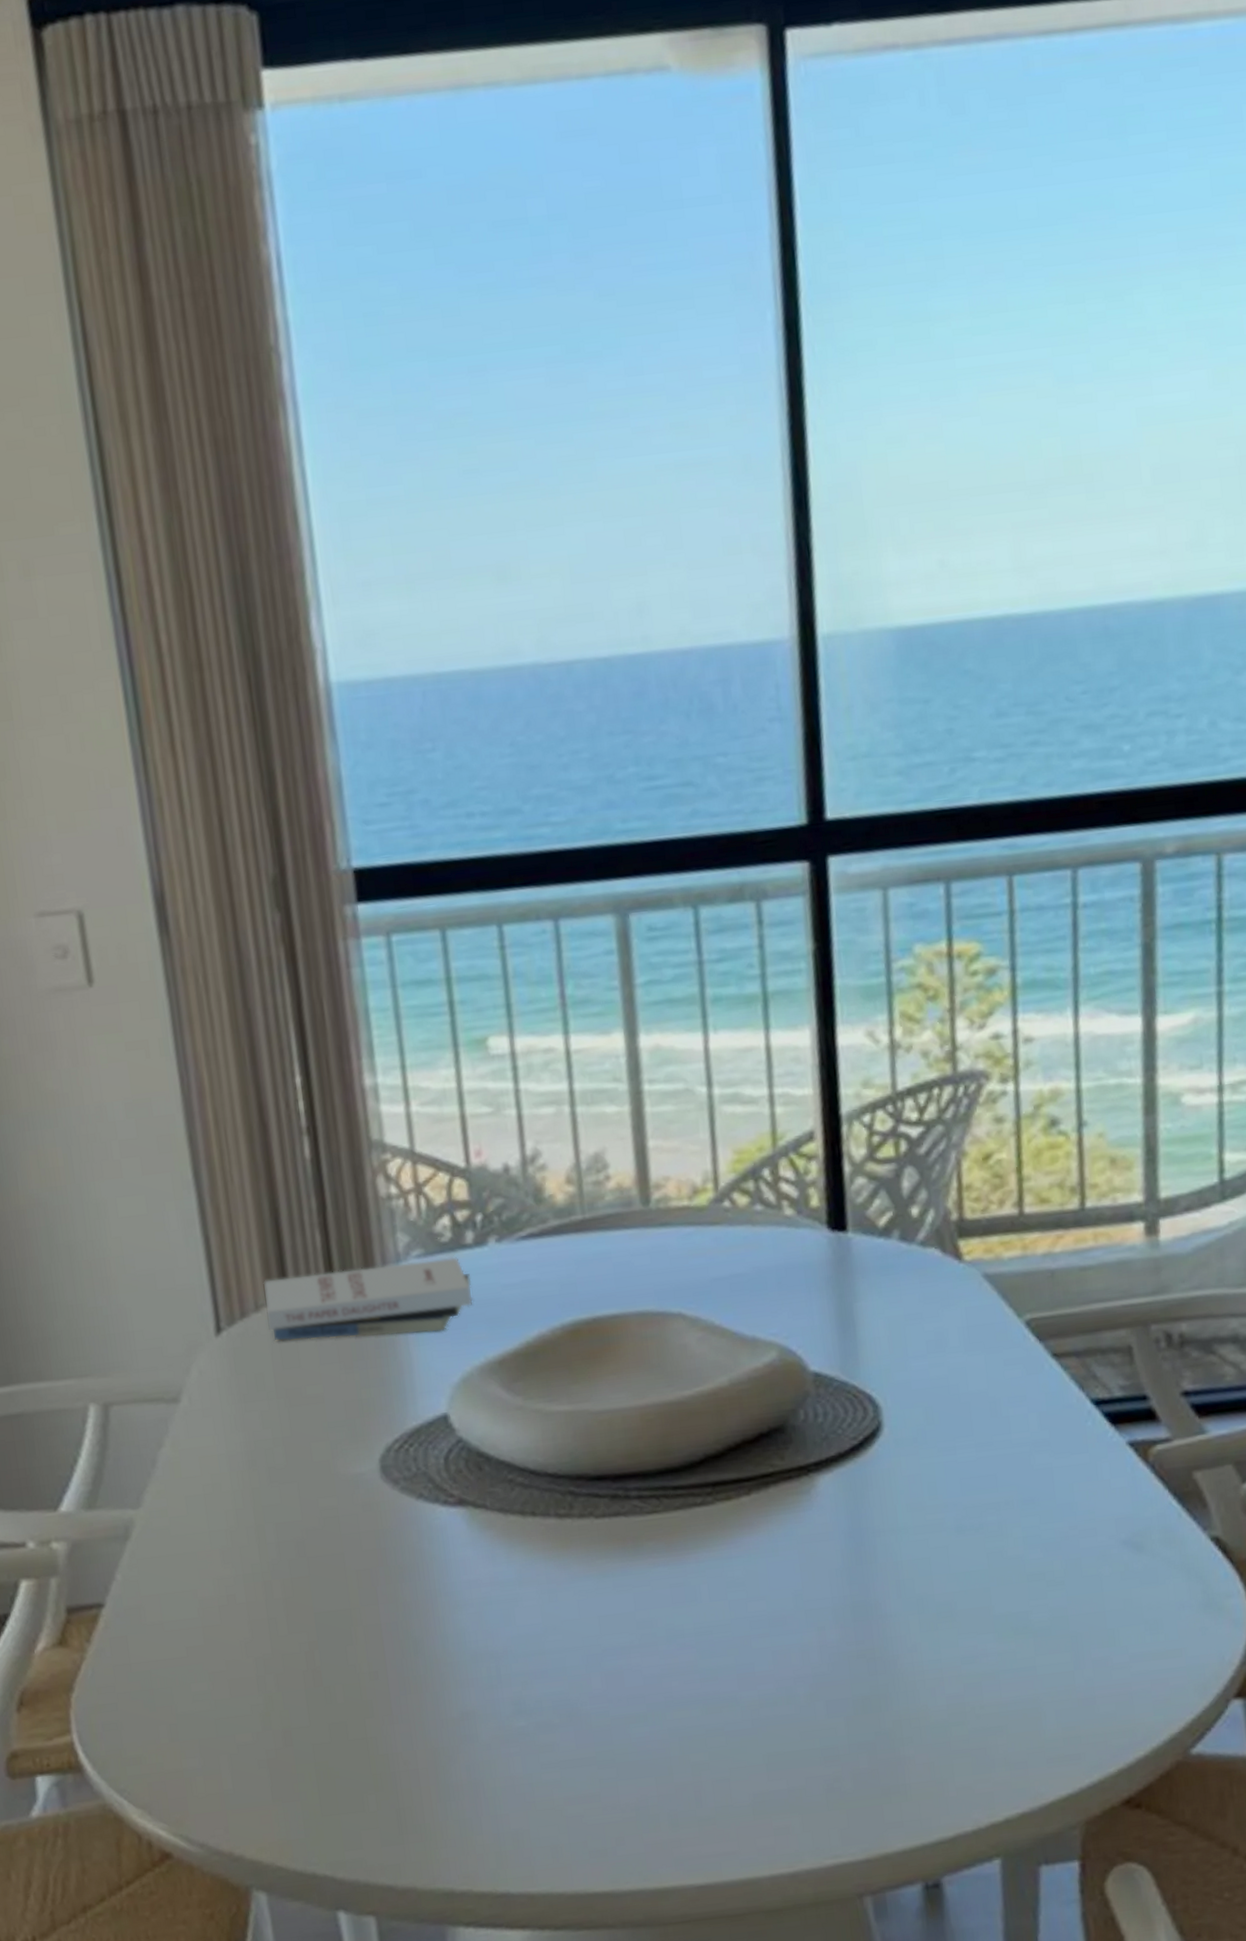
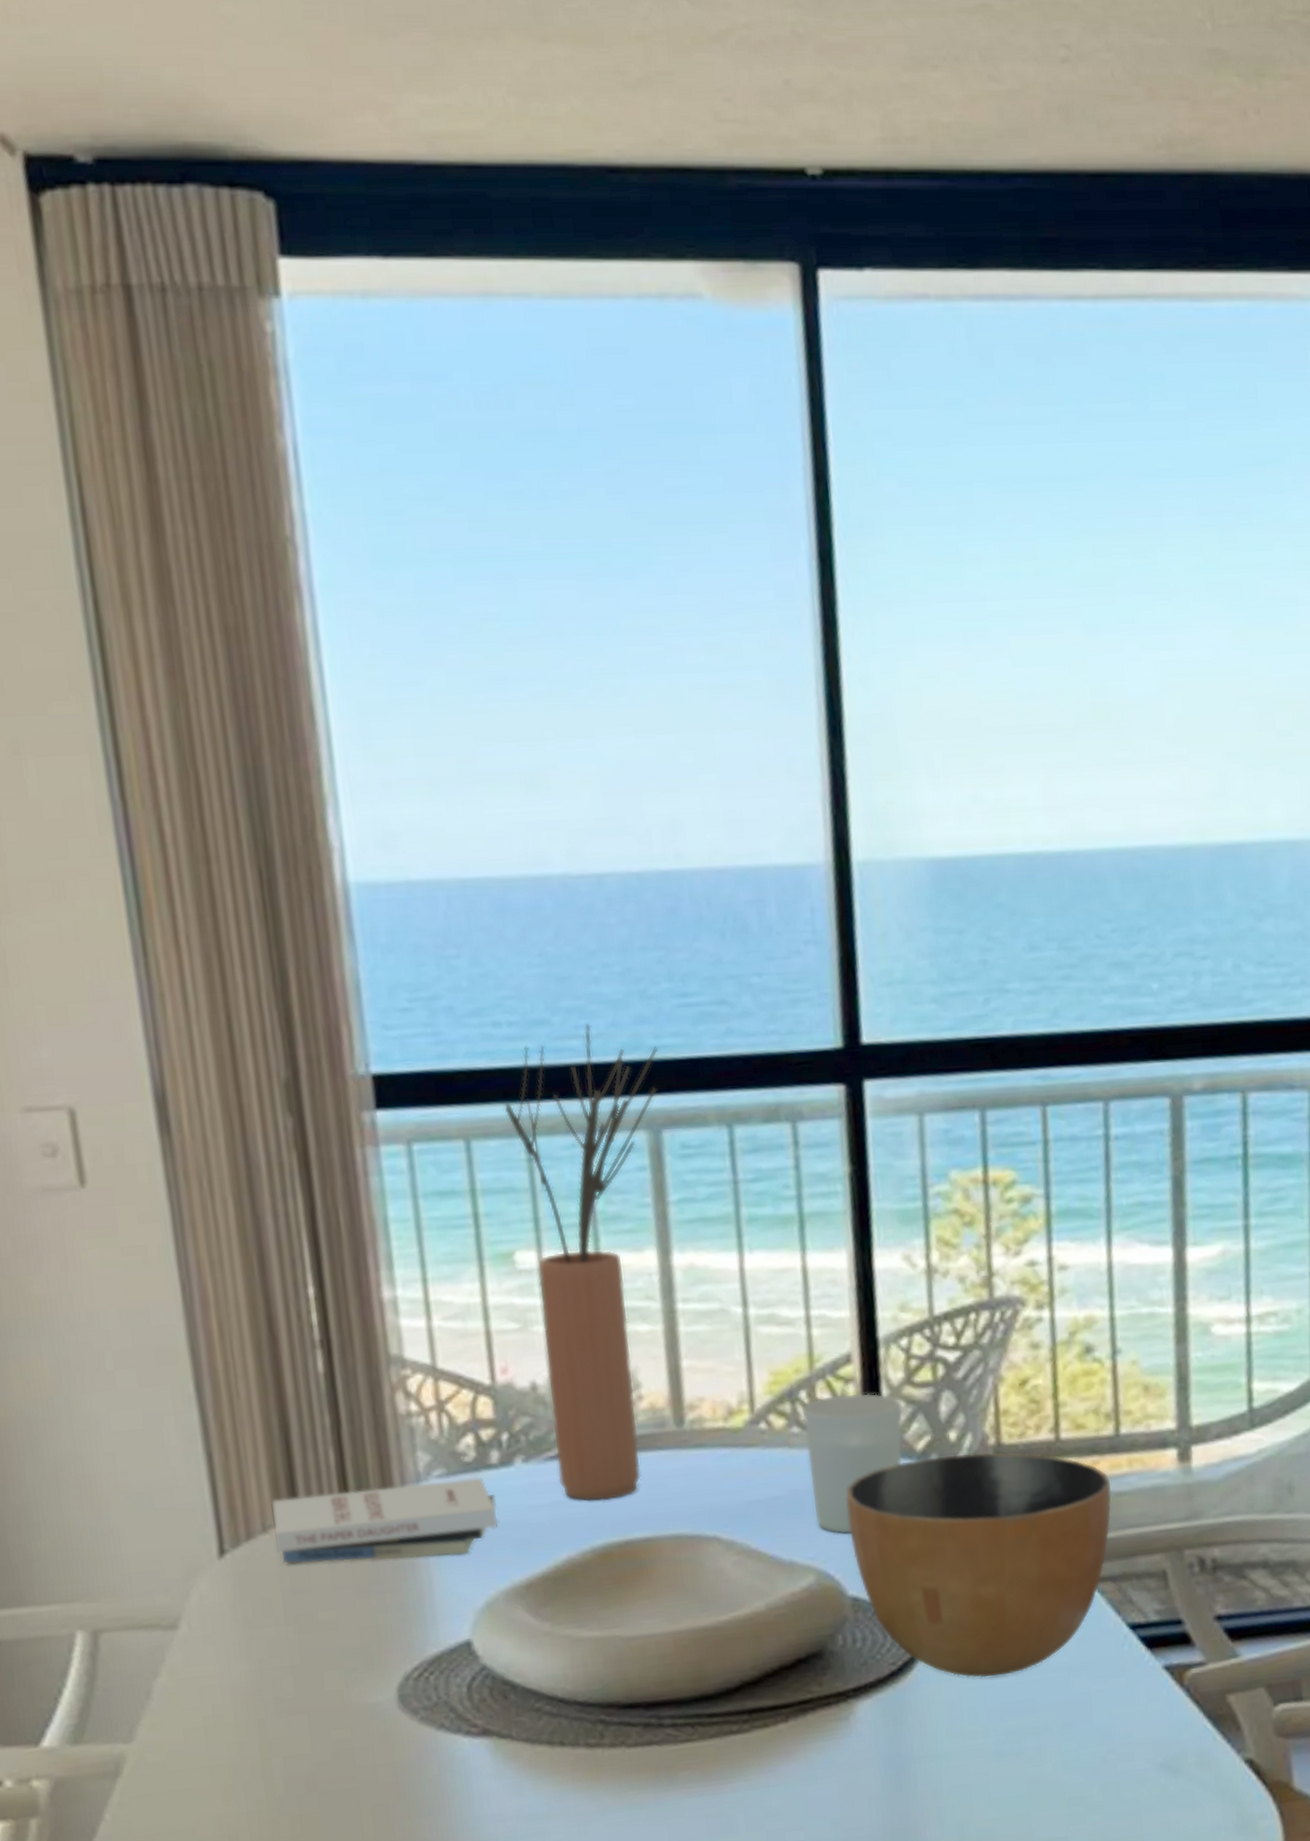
vase: none [477,810,626,1279] -> present [504,1023,659,1501]
candle holder: none [764,1170,866,1310] -> present [800,1393,903,1534]
bowl: none [808,1227,1077,1453] -> present [846,1452,1112,1678]

